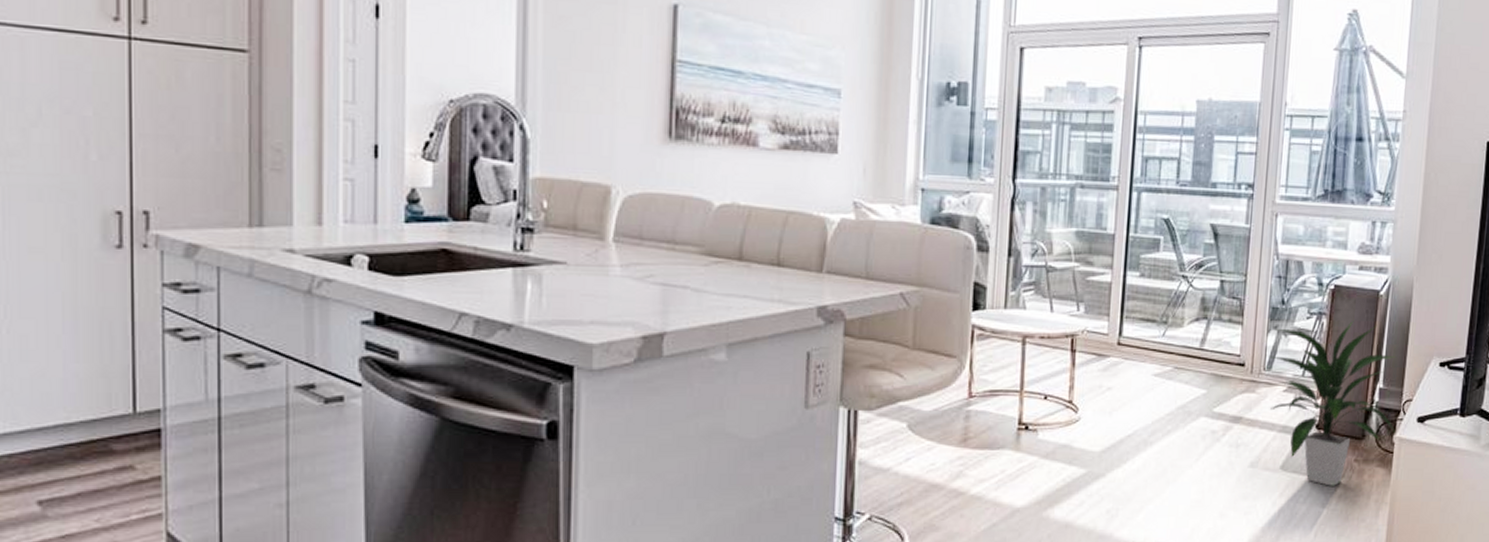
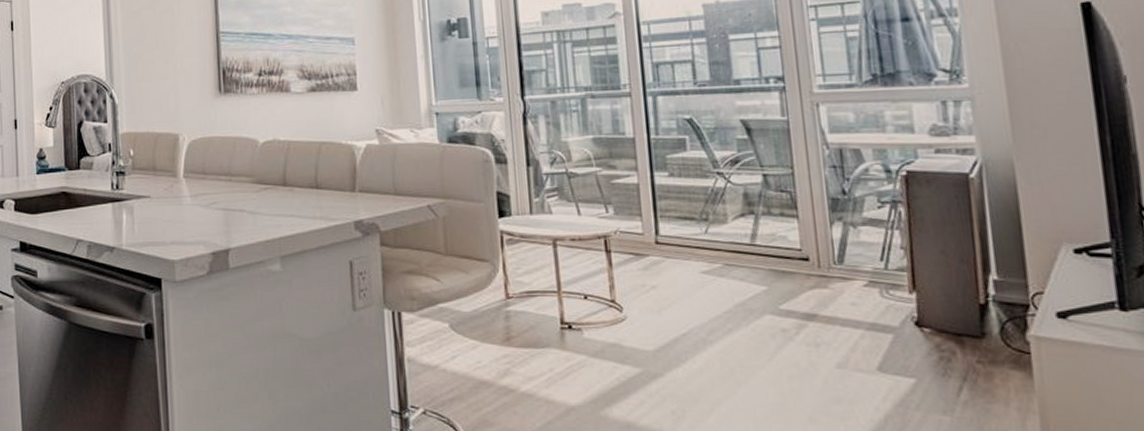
indoor plant: present [1269,321,1397,486] -> none [838,208,1030,391]

